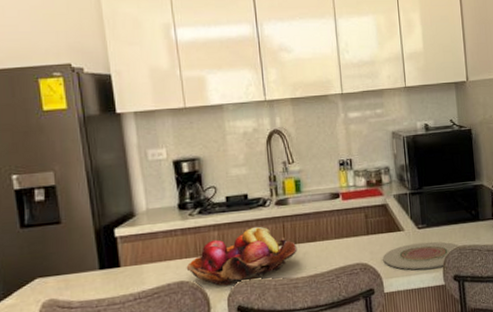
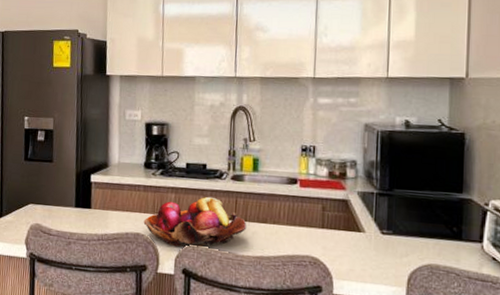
plate: present [383,241,460,270] -> none [336,248,432,283]

